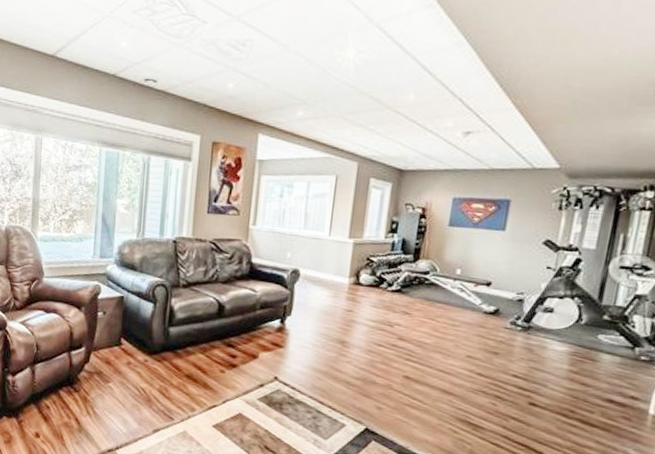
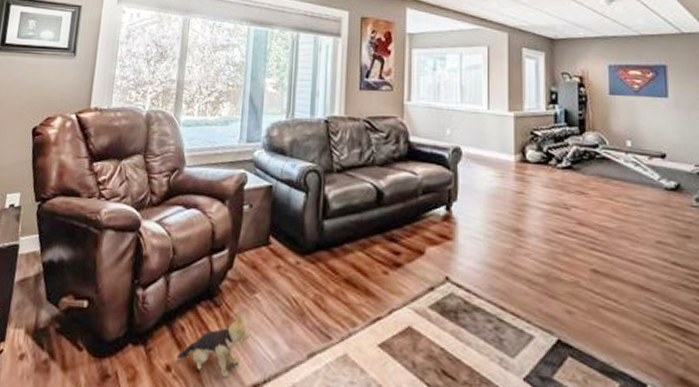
plush toy: none [44,398,105,444] -> present [176,313,250,377]

